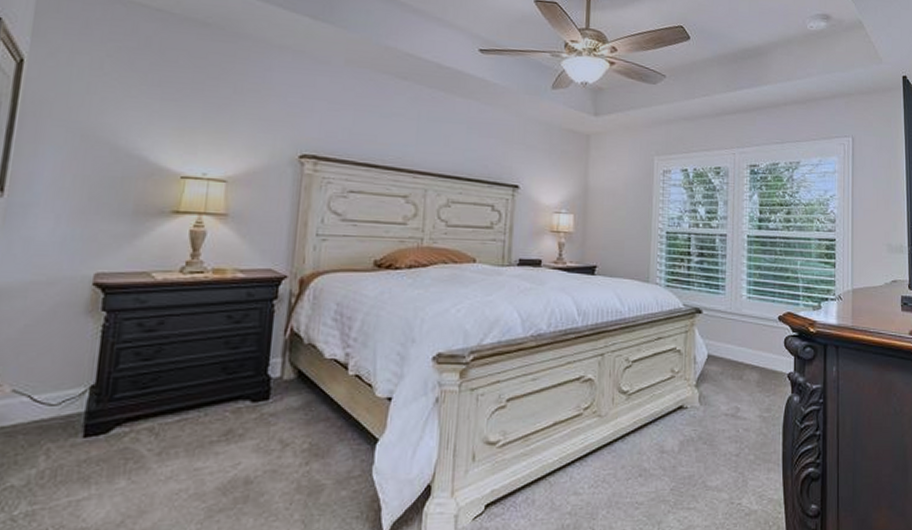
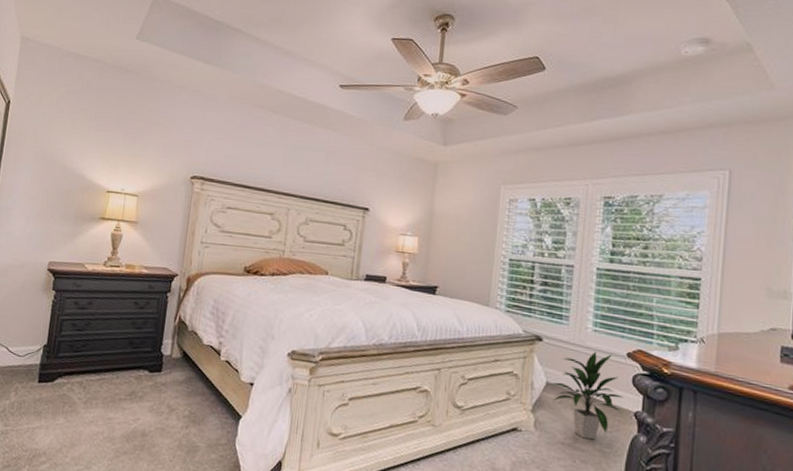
indoor plant: none [710,318,778,407] -> present [549,351,624,440]

